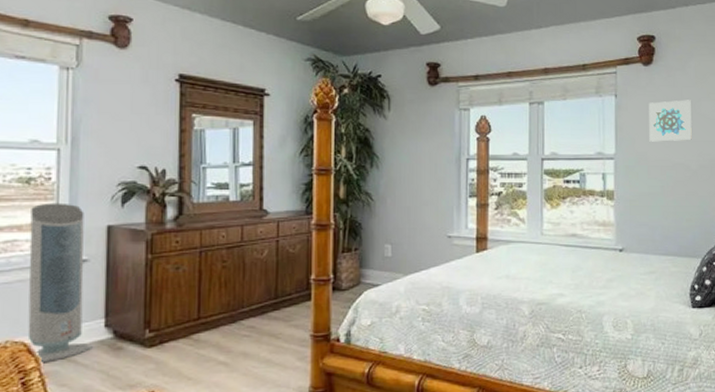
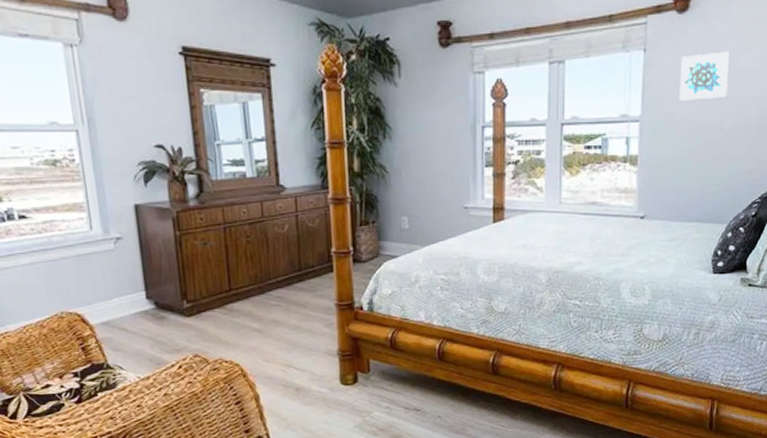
air purifier: present [27,202,94,363] -> none [61,183,140,331]

